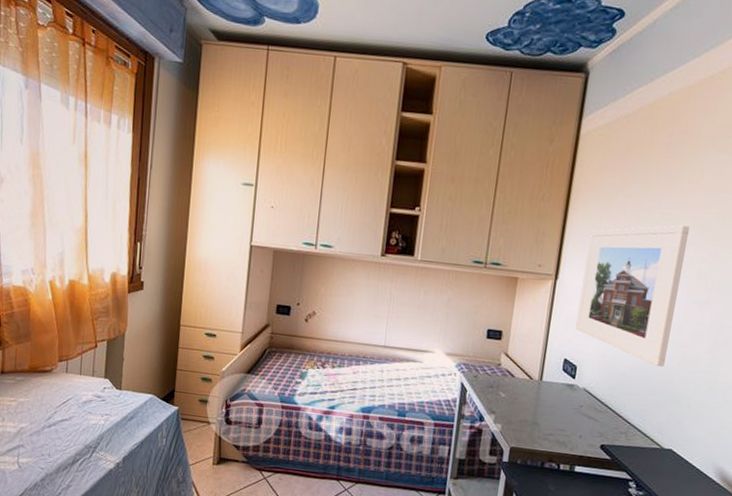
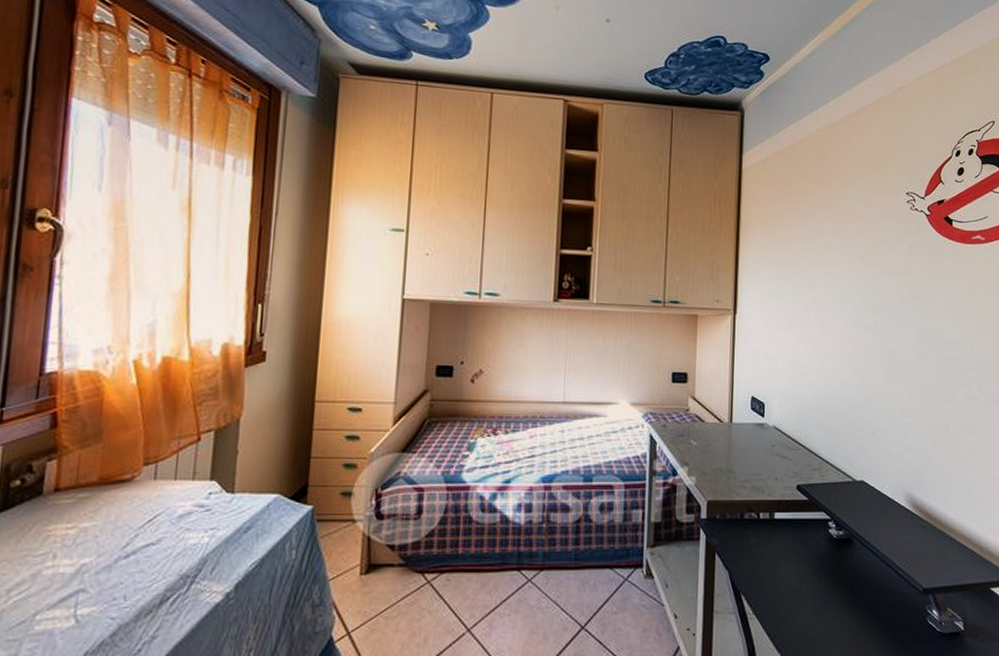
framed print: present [575,225,691,367] -> none [759,253,851,395]

